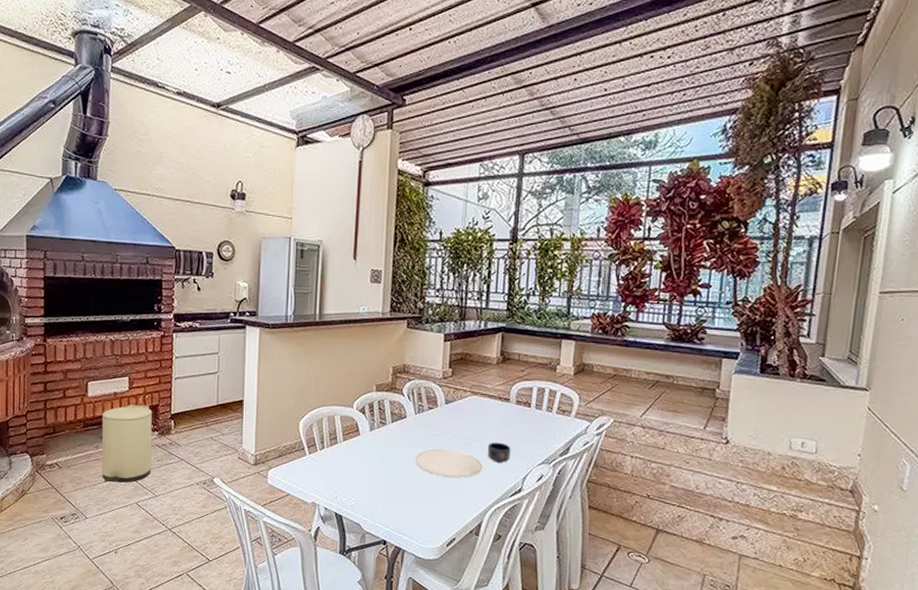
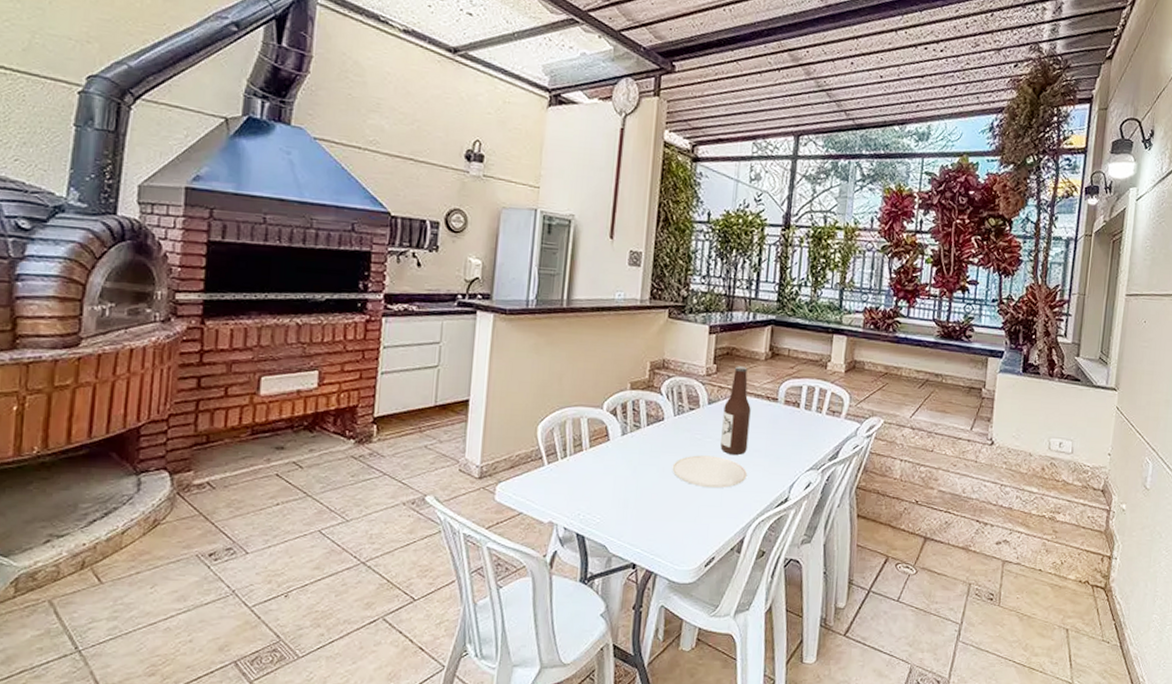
pedal bin: present [102,405,152,483] -> none [273,406,348,505]
root beer bottle: none [458,370,485,449] -> present [720,366,751,455]
mug: present [487,442,511,463] -> none [752,446,778,470]

